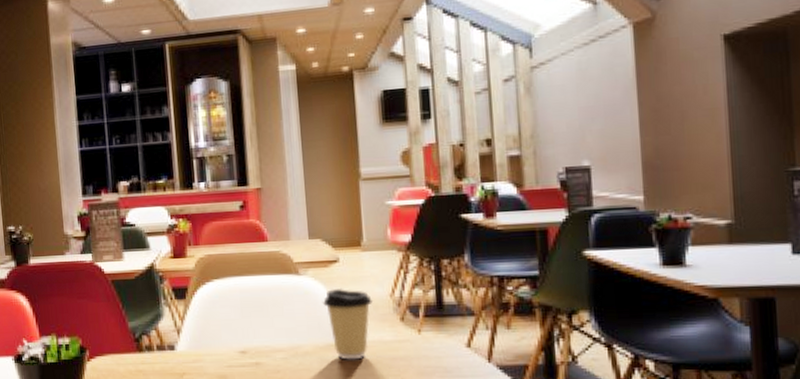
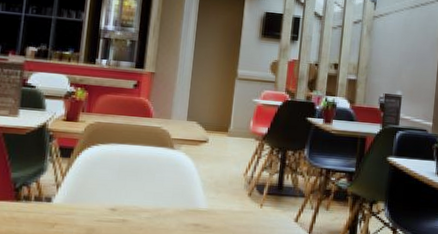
coffee cup: present [322,288,374,360] -> none [188,164,230,224]

